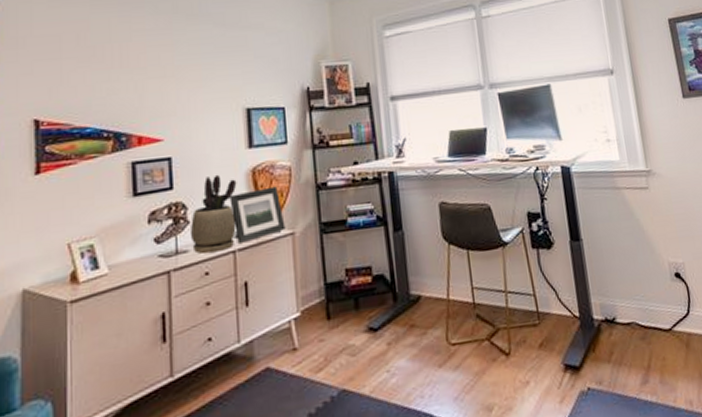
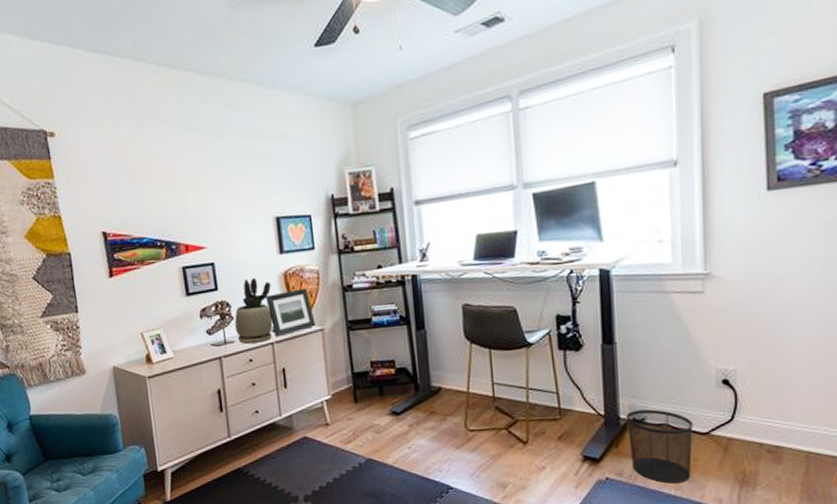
waste bin: none [598,307,663,389] -> present [625,409,694,484]

